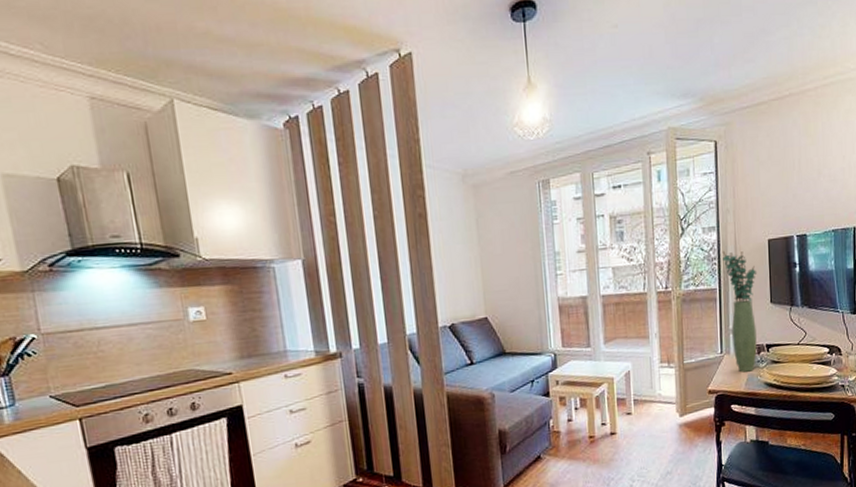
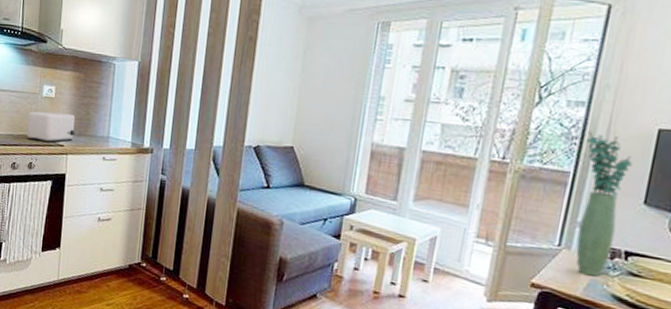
toaster: none [175,334,243,378] -> present [27,111,76,144]

